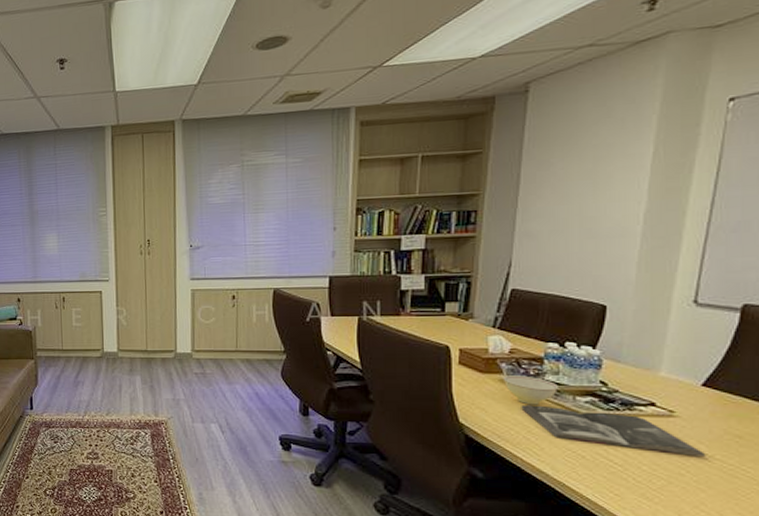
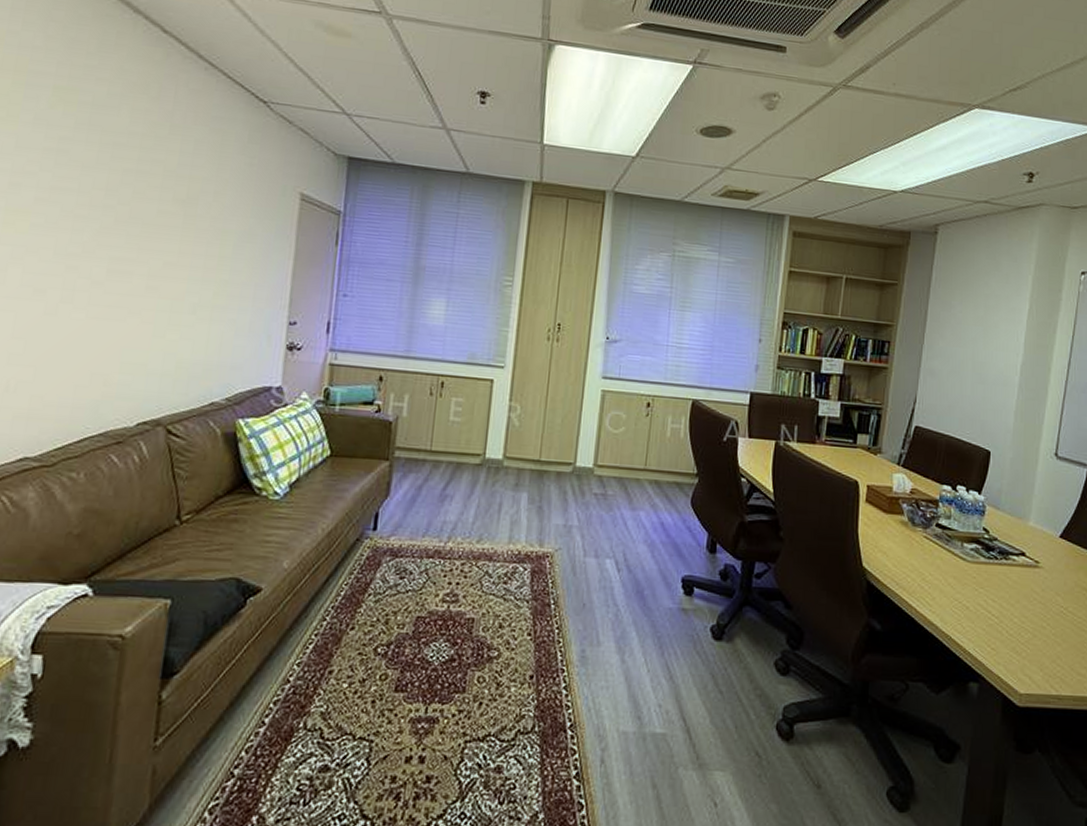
bowl: present [503,375,560,405] -> none [903,517,951,551]
magazine: present [521,404,706,457] -> none [918,549,1062,609]

